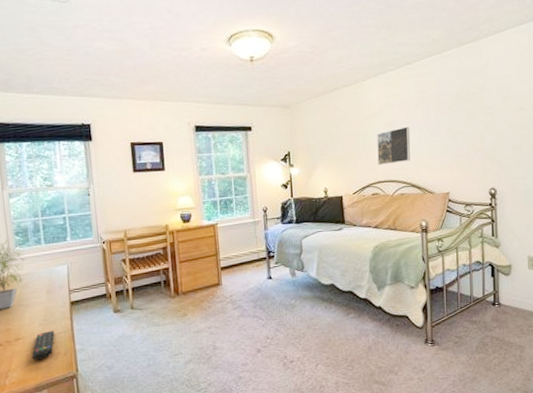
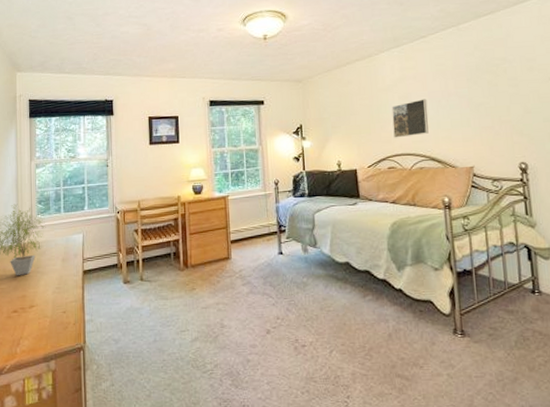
remote control: present [31,331,55,360] -> none [43,300,66,328]

